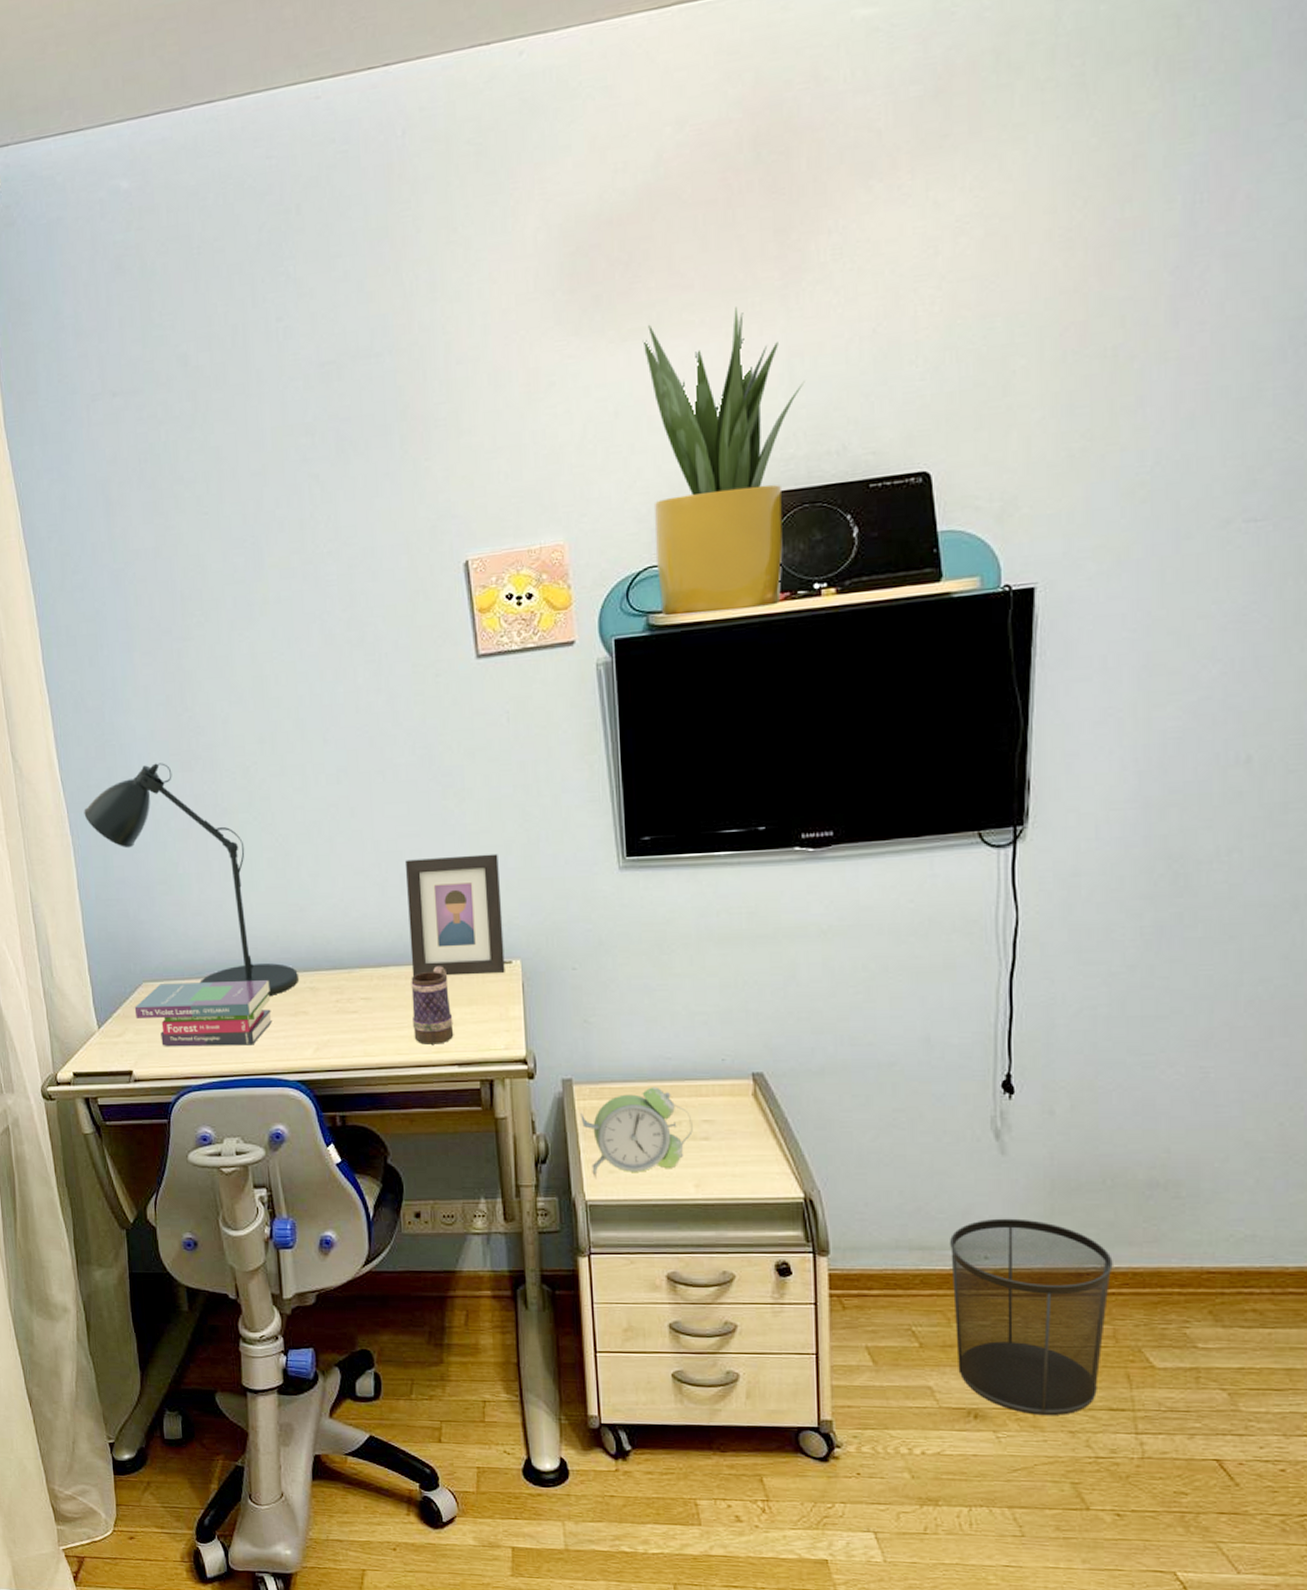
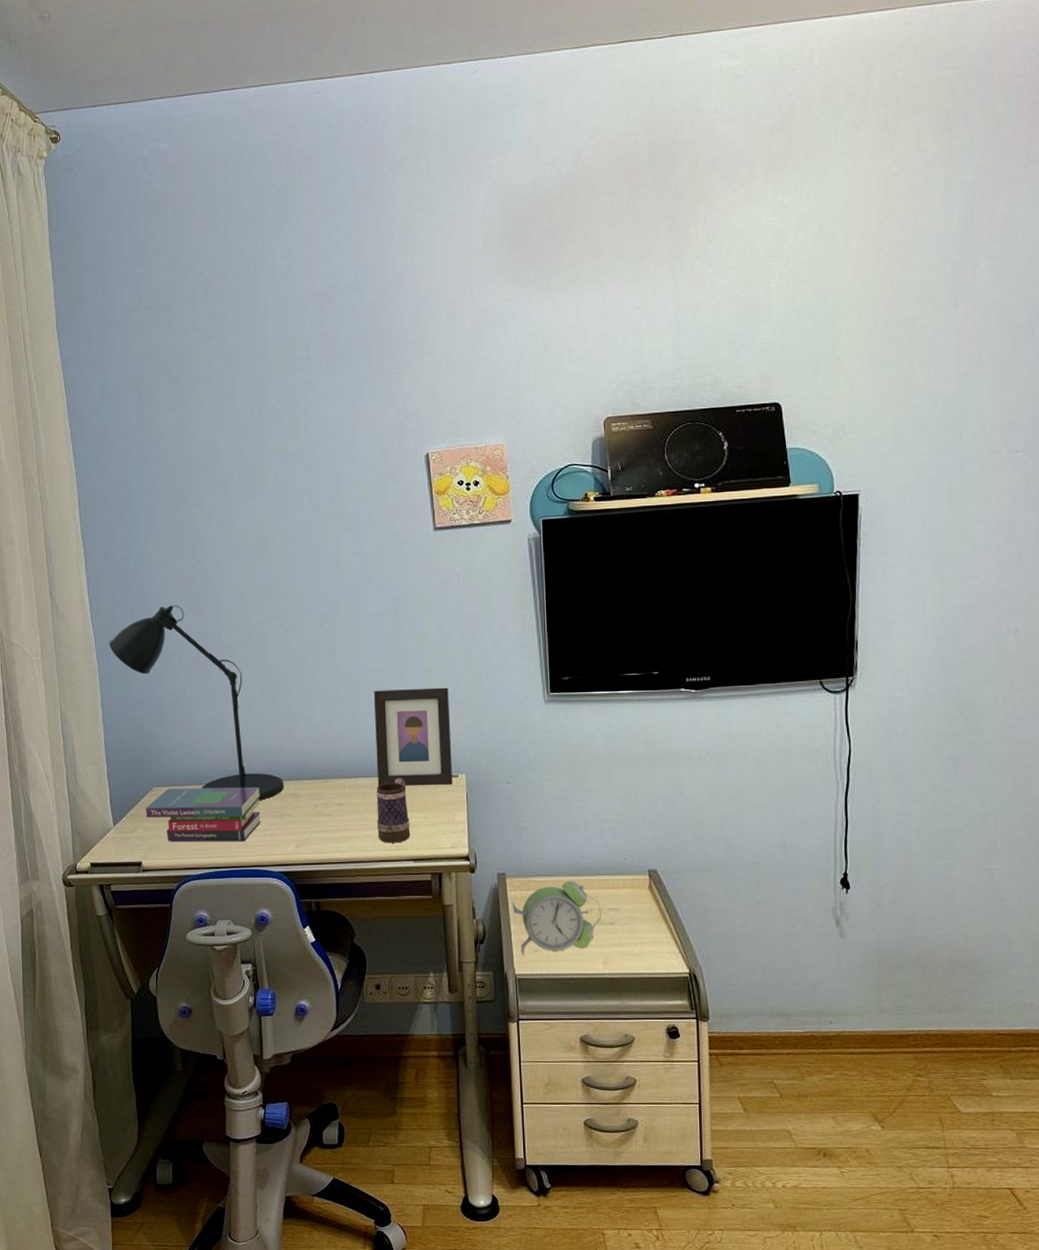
planter: present [642,307,805,616] -> none [565,271,687,504]
waste bin: present [950,1218,1113,1416] -> none [803,990,927,1154]

